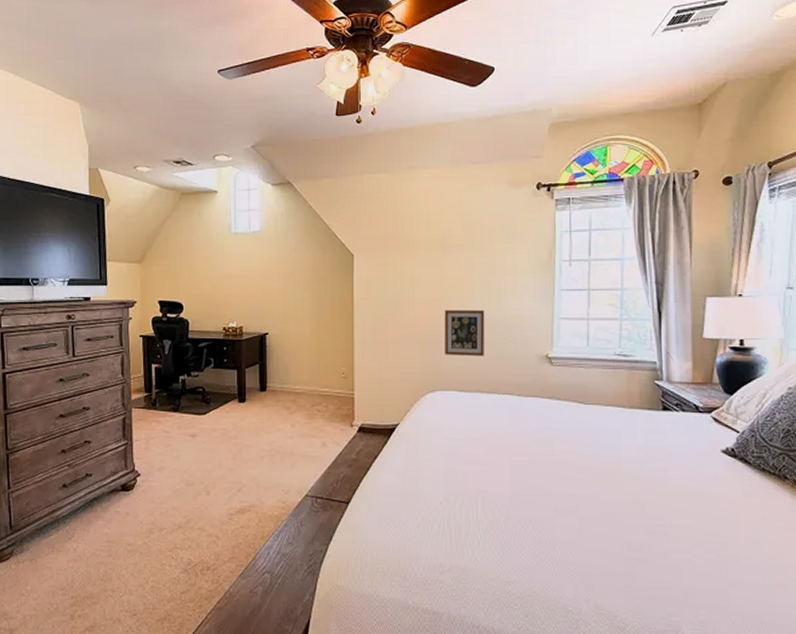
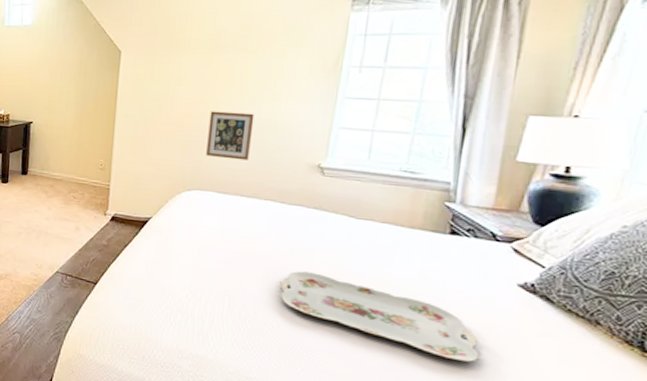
serving tray: none [526,462,702,532] -> present [279,271,479,363]

